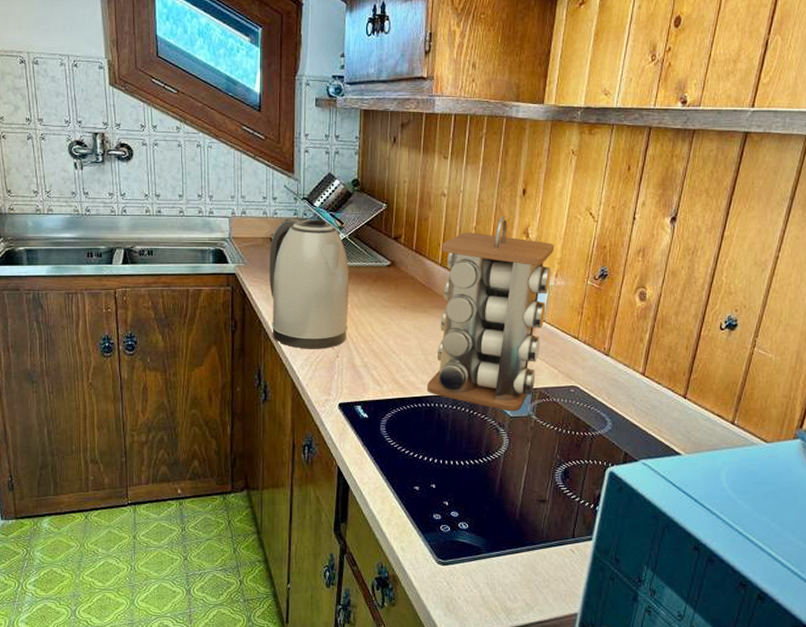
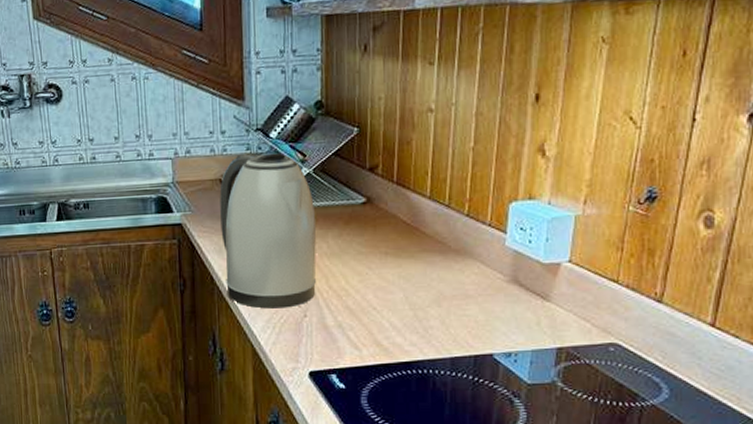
spice rack: present [427,215,555,412] -> none [417,130,582,378]

